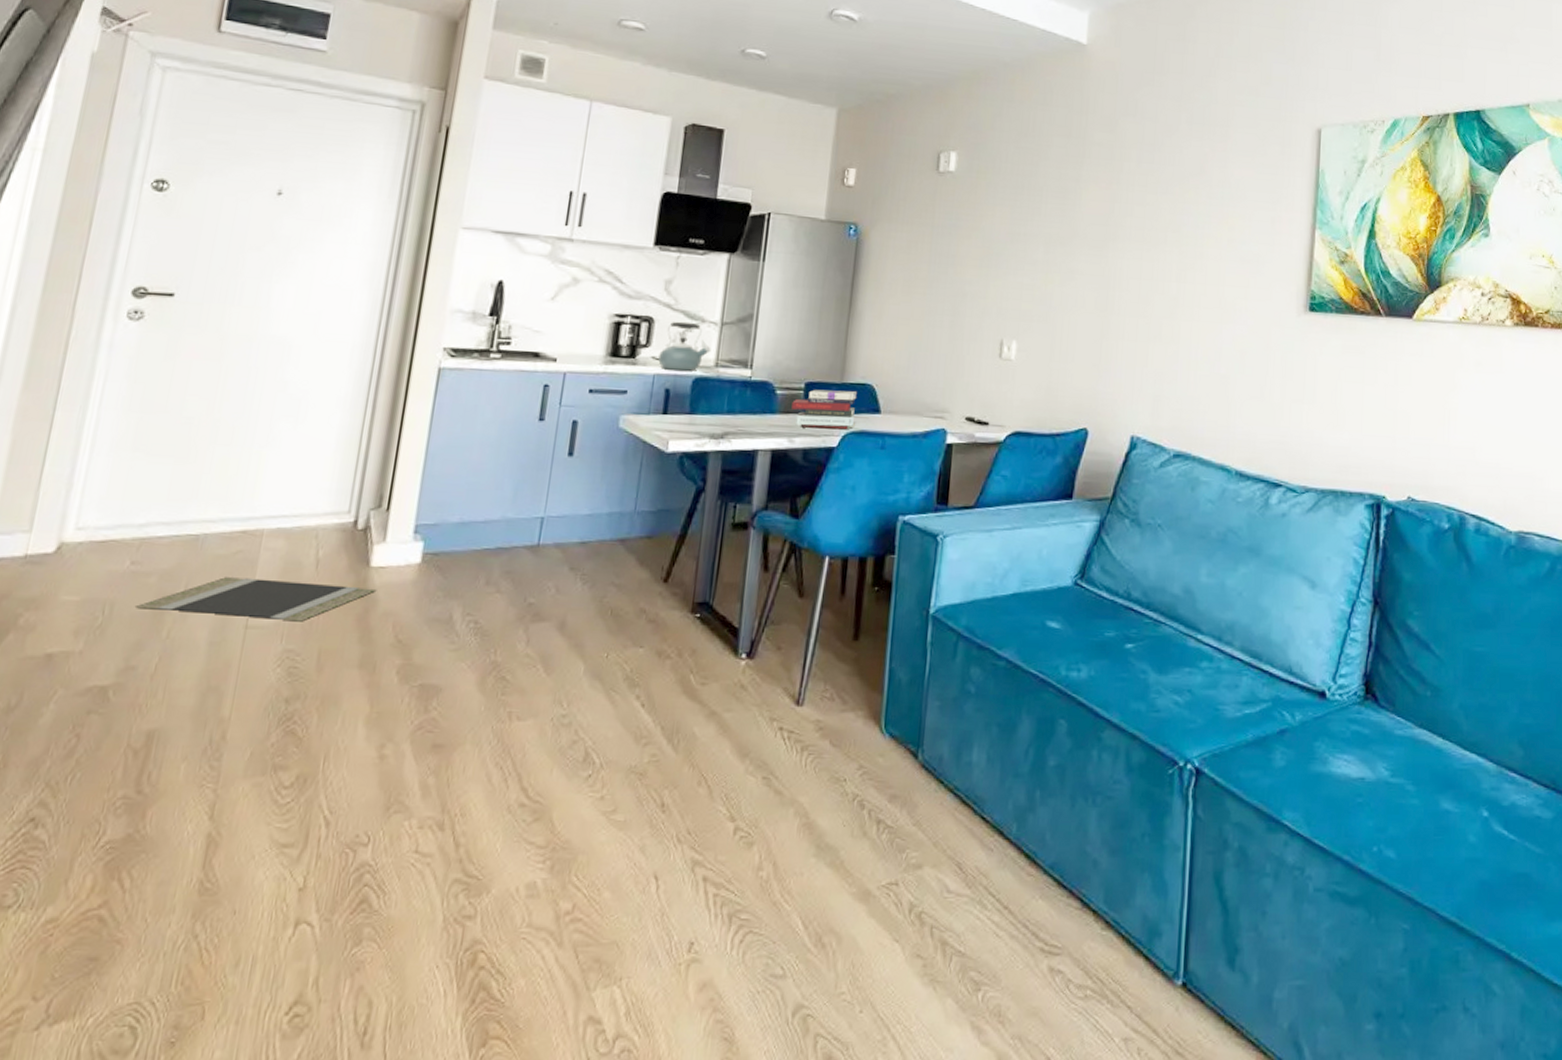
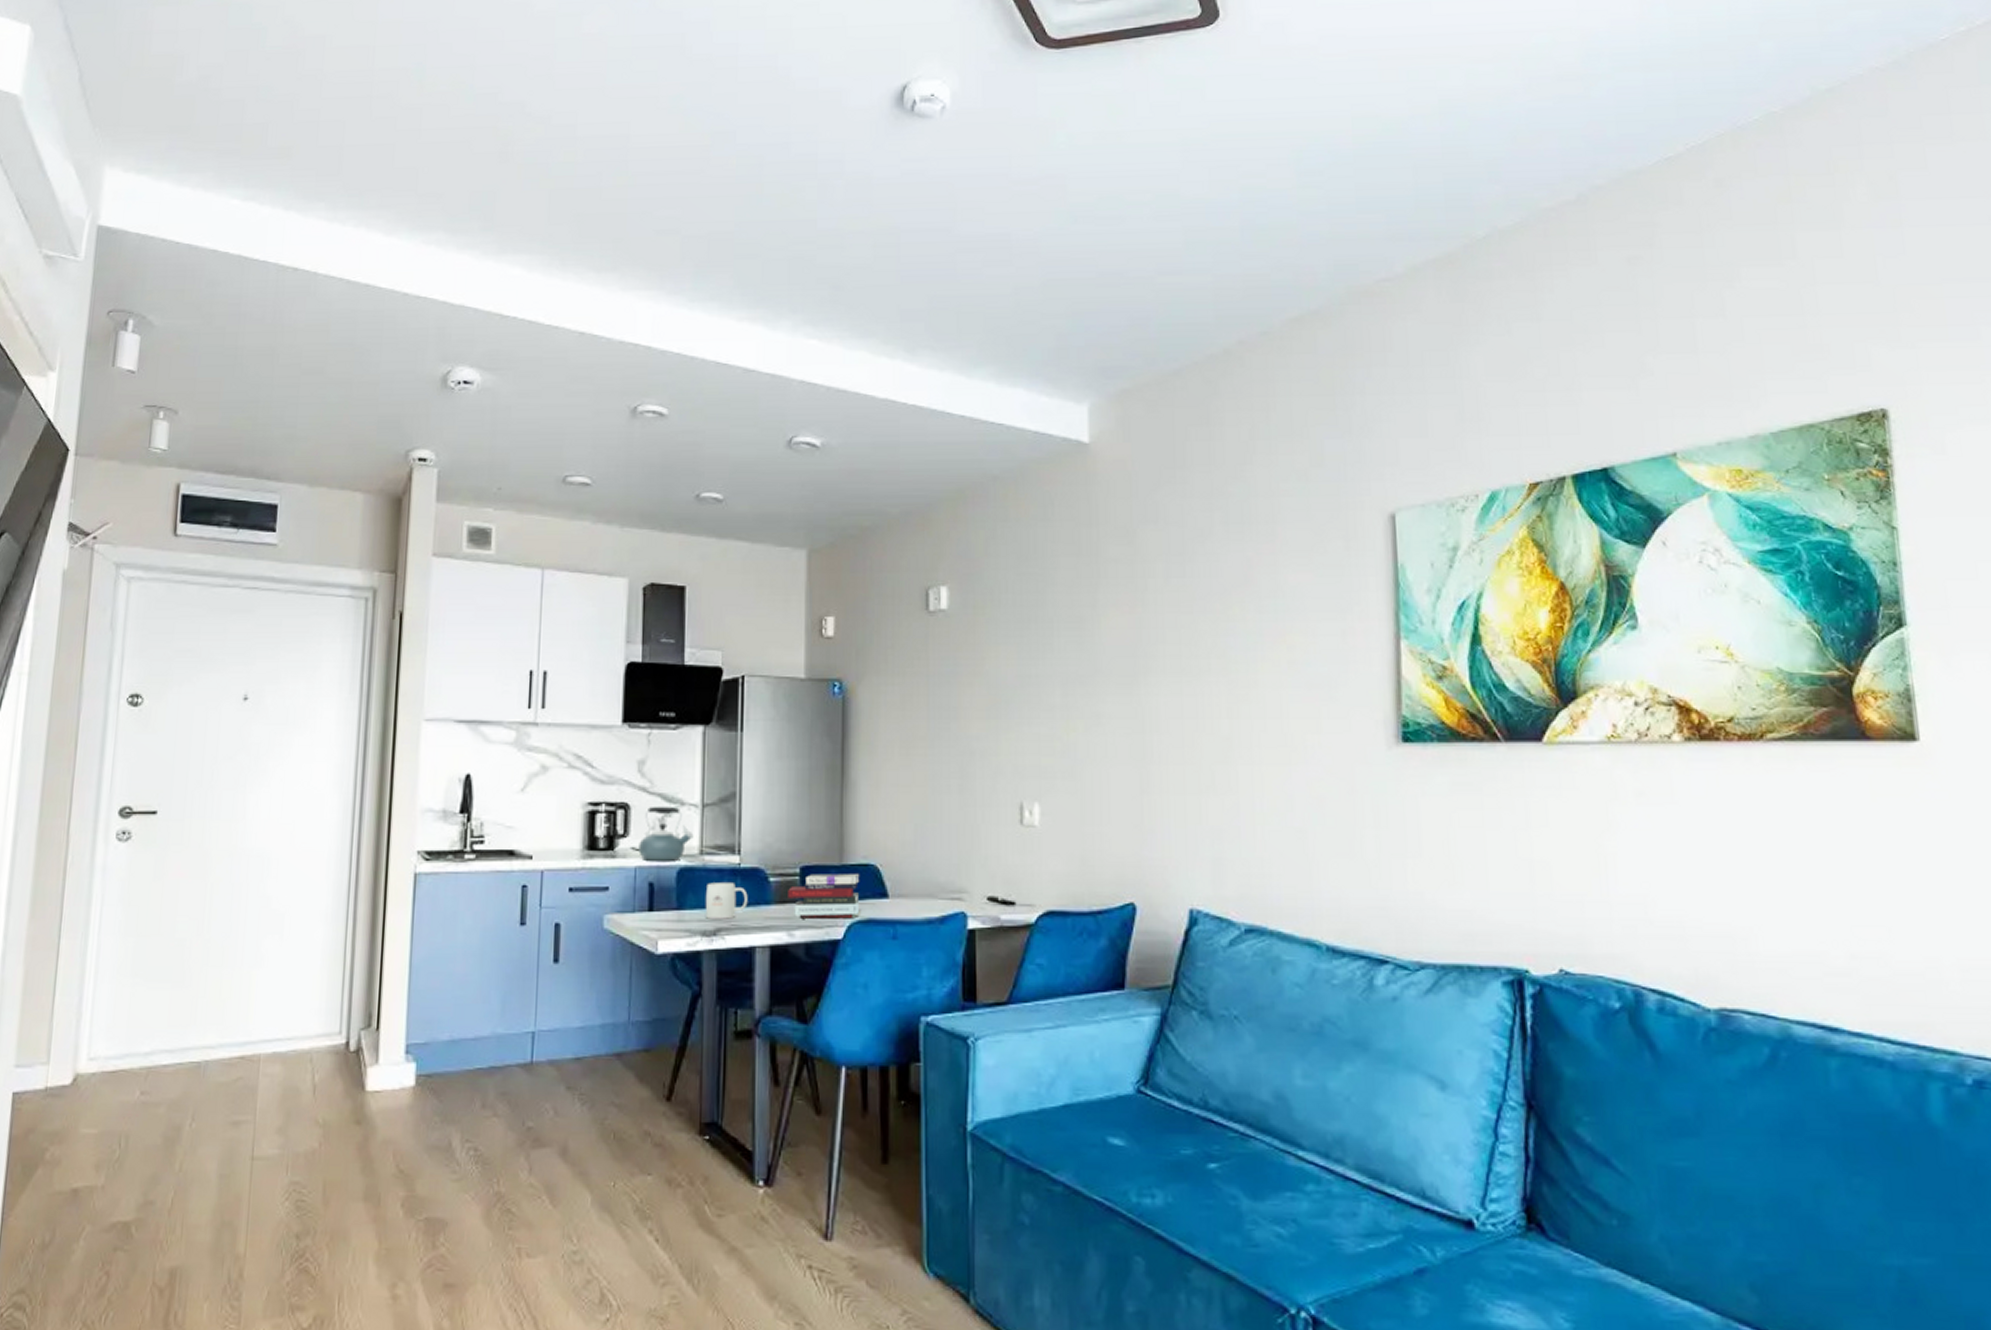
doormat: present [136,577,375,622] -> none [149,1106,373,1152]
mug: none [715,392,756,425] -> present [705,883,748,919]

